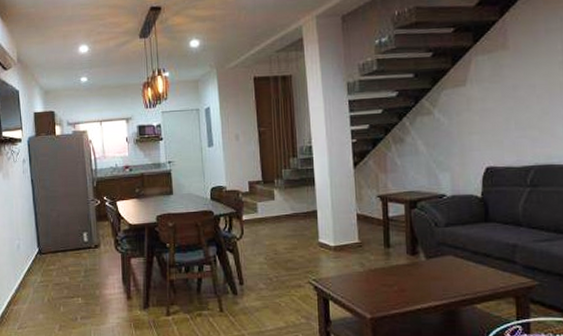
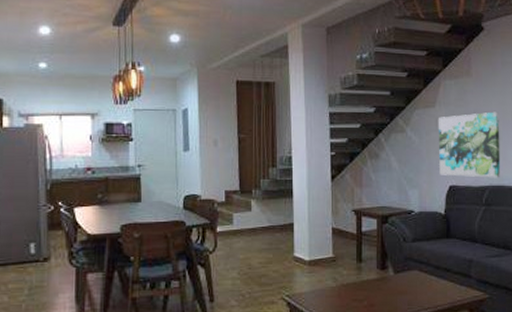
wall art: none [469,84,549,157] -> present [437,111,501,178]

